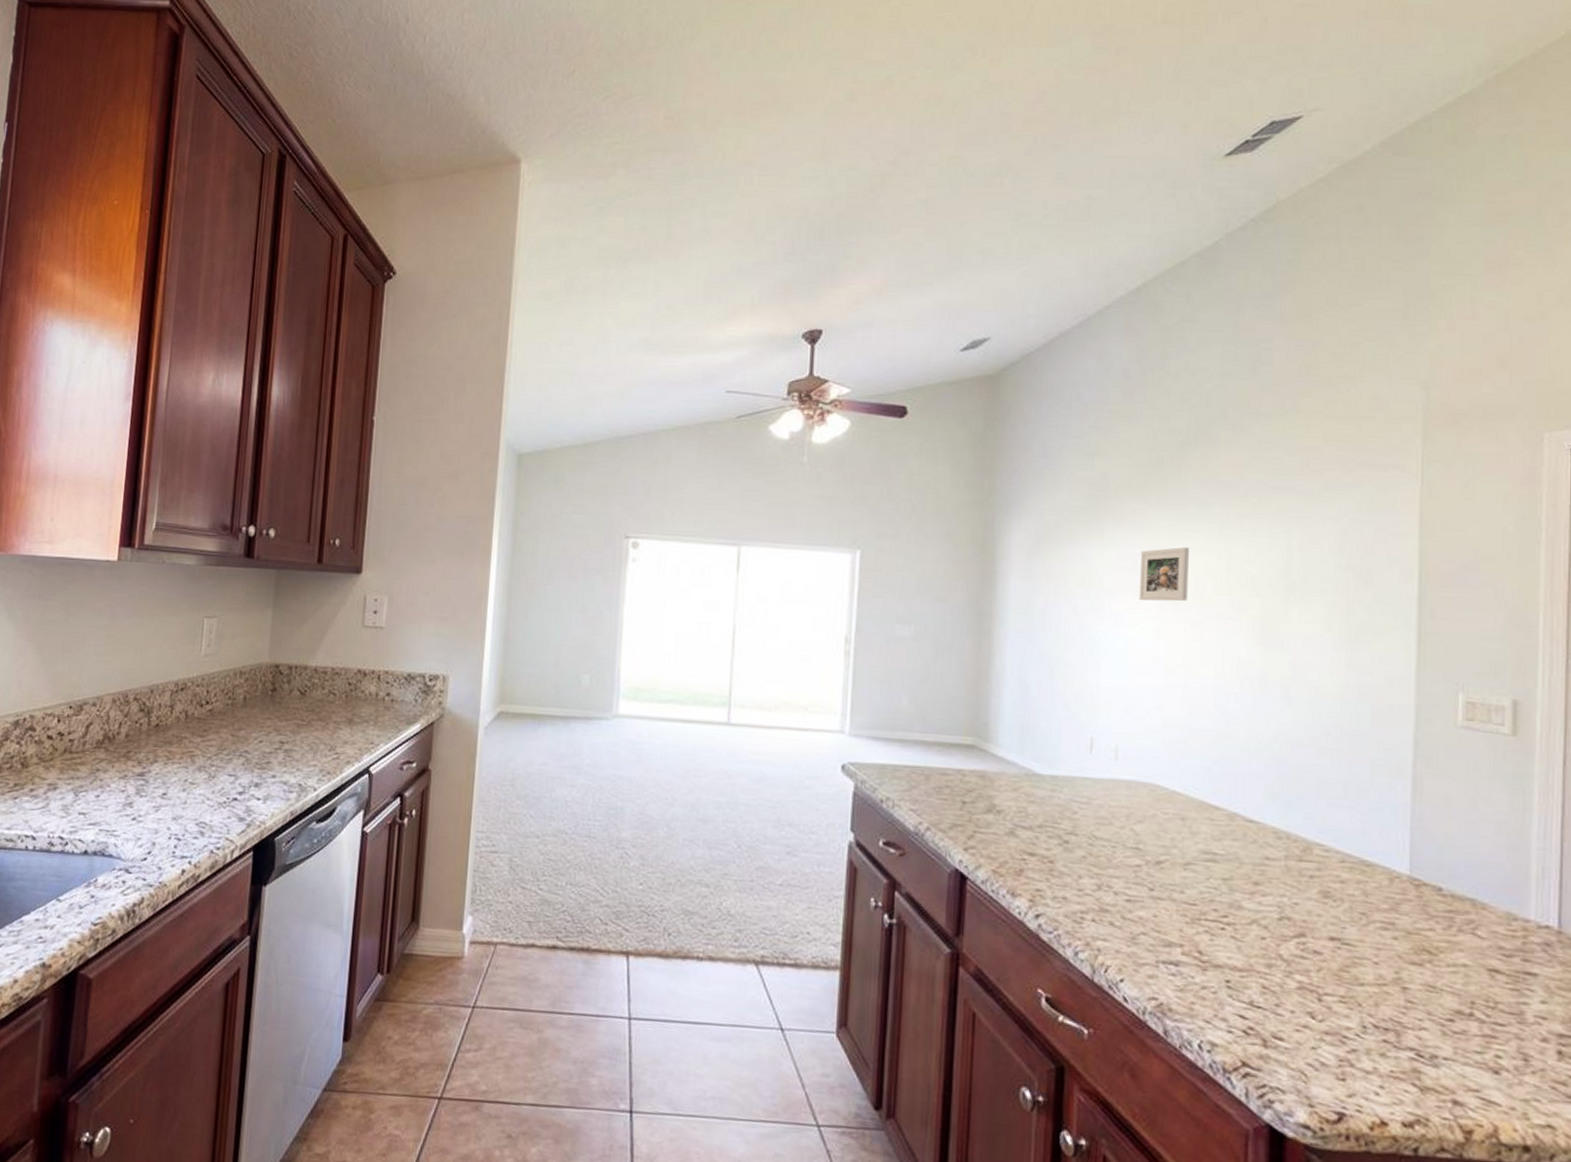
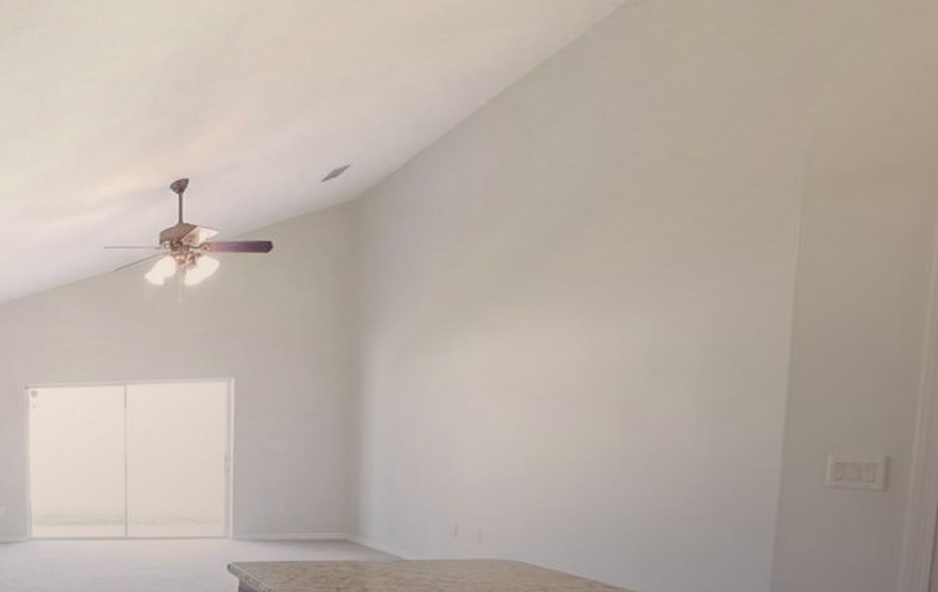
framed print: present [1138,547,1189,602] -> none [501,344,551,398]

